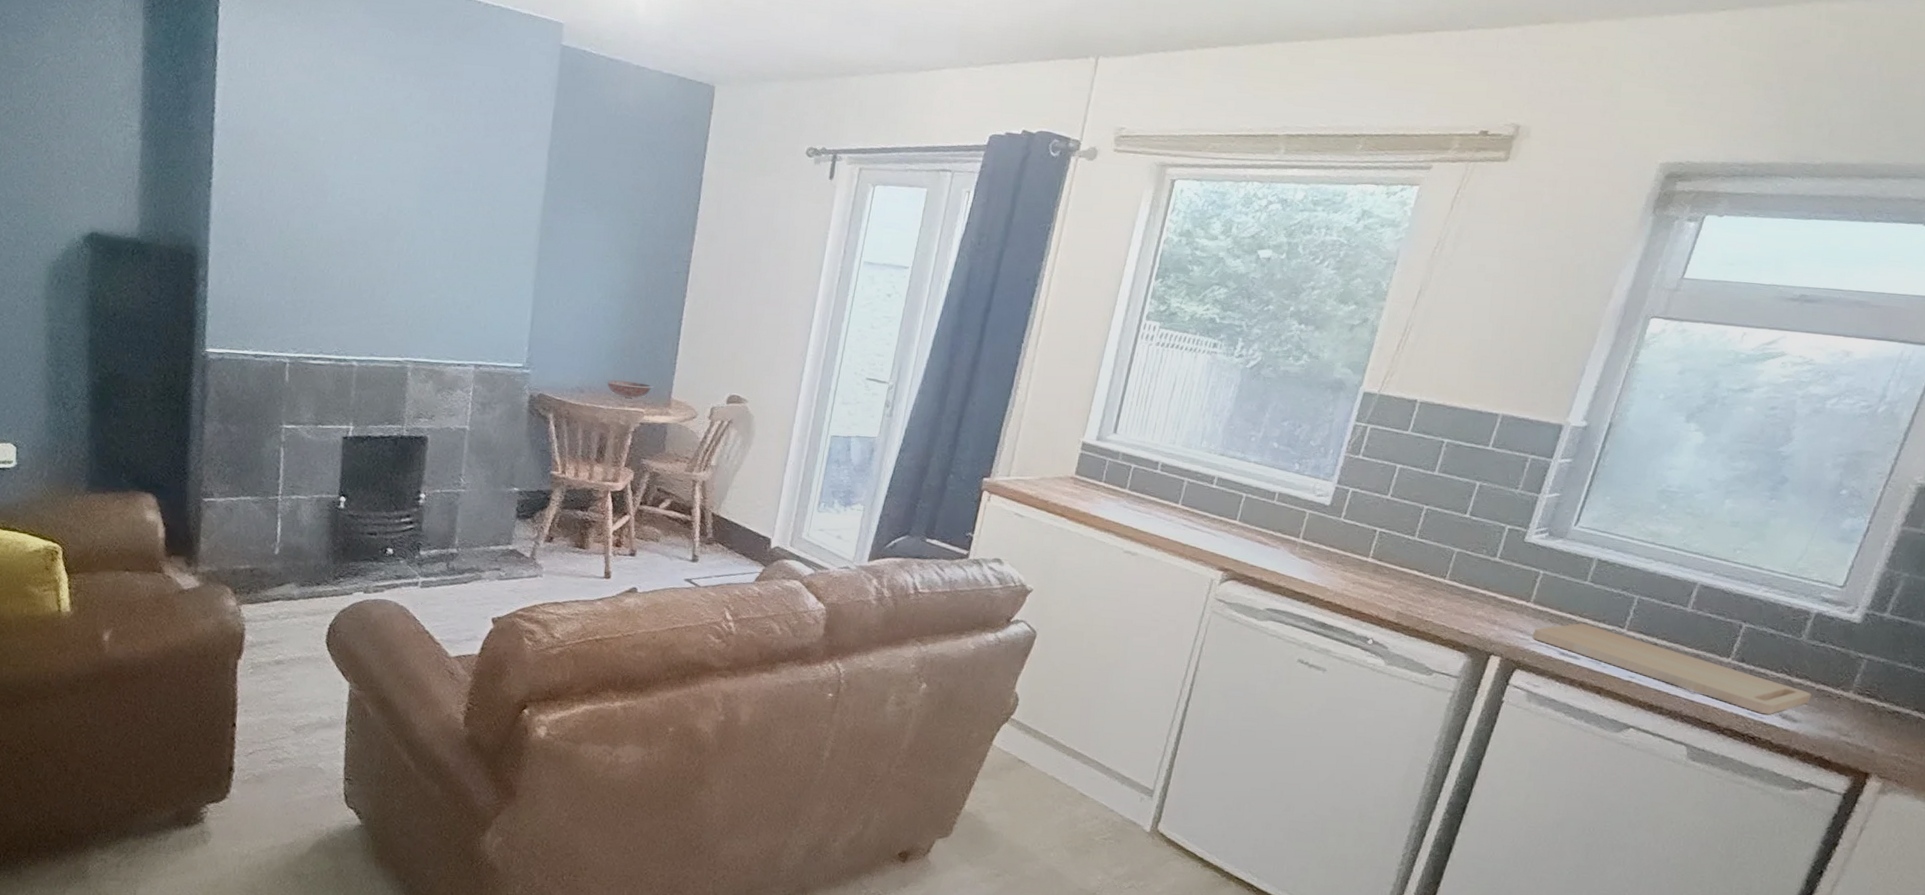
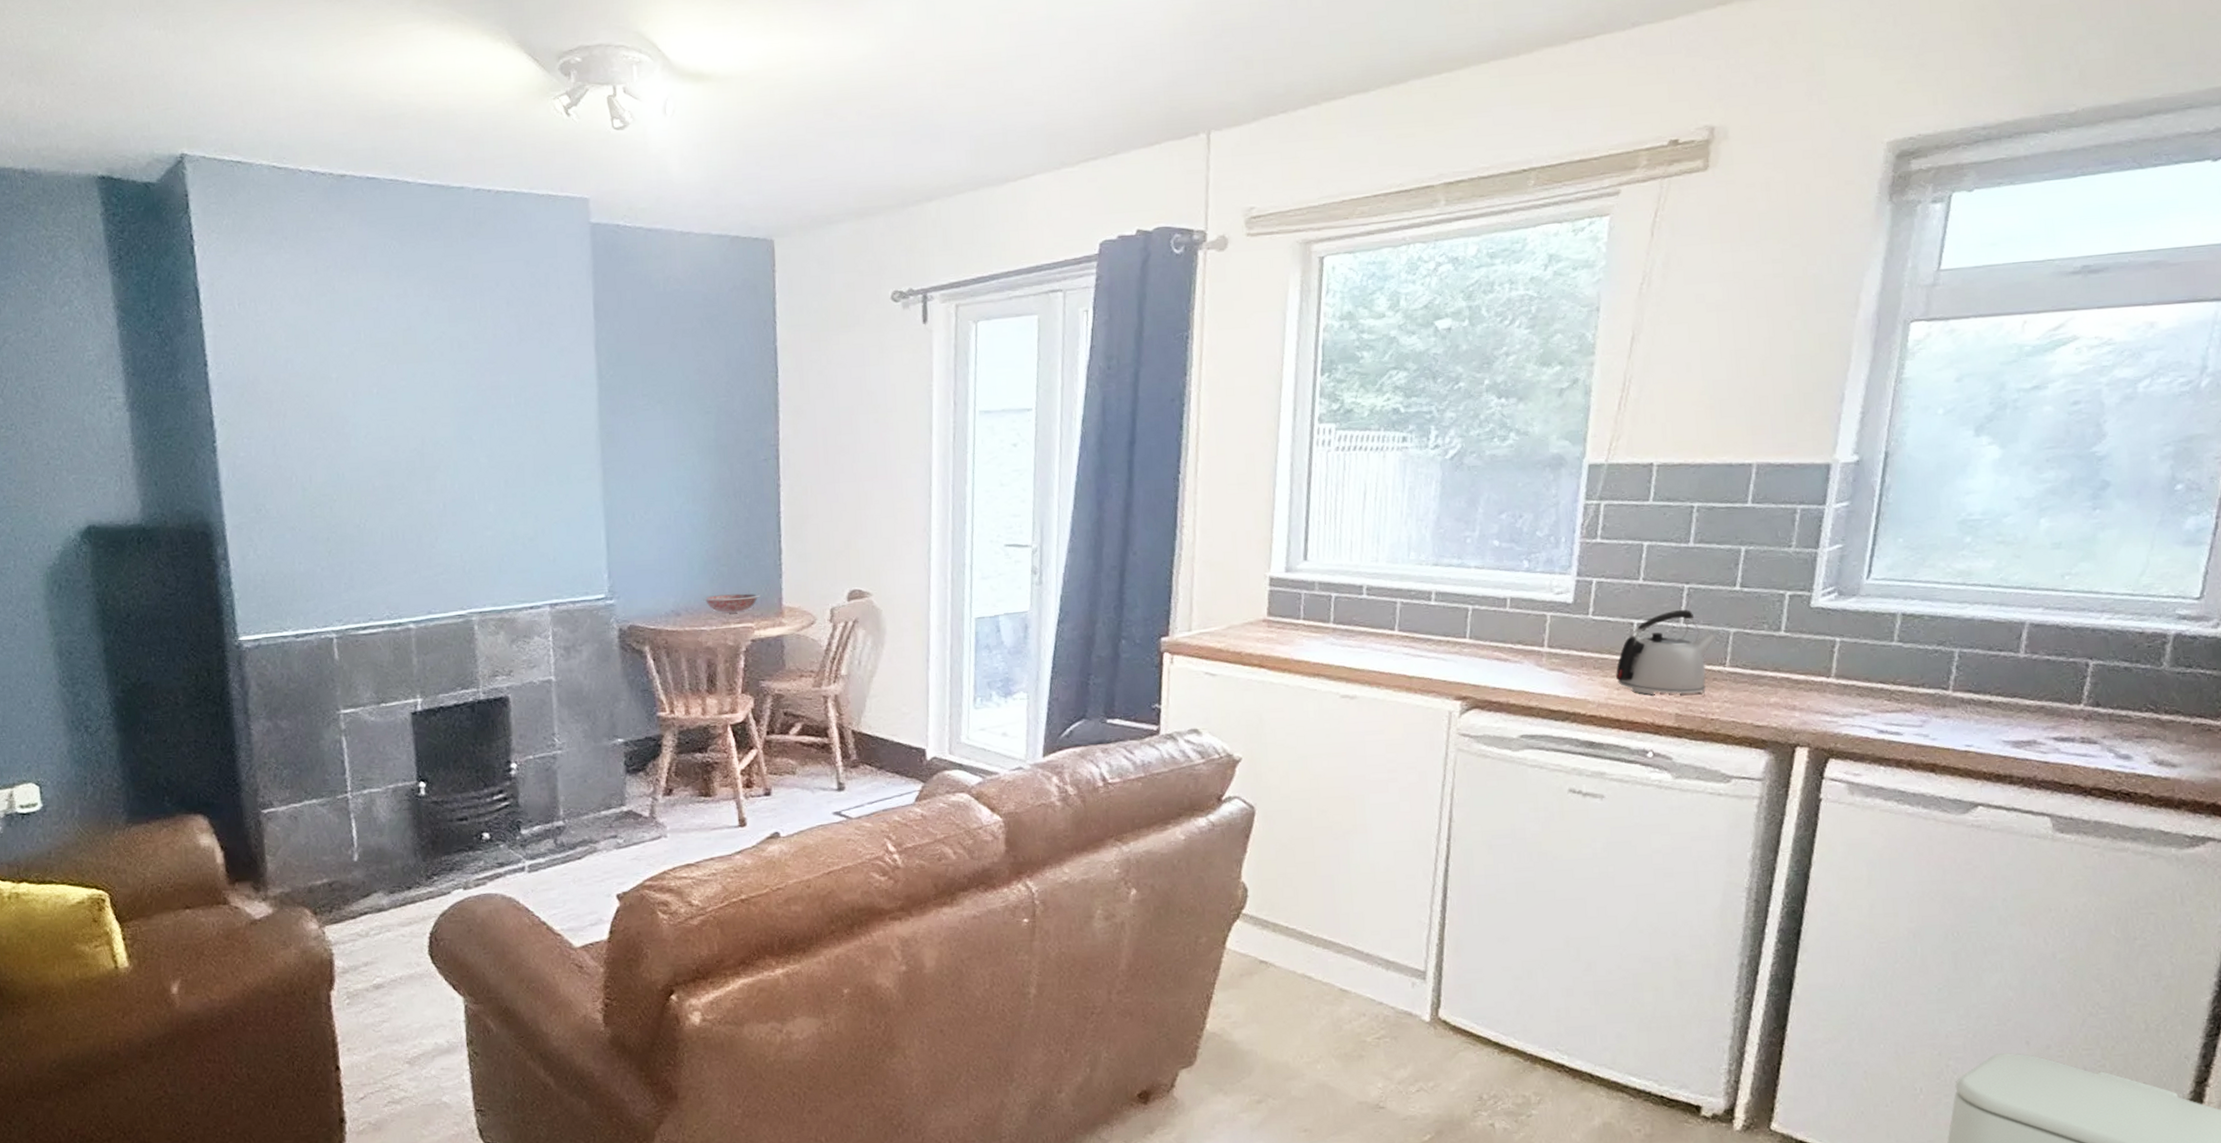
kettle: none [1354,525,1443,598] -> present [1616,610,1718,695]
cutting board: present [1532,623,1812,715] -> none [1841,692,2188,764]

